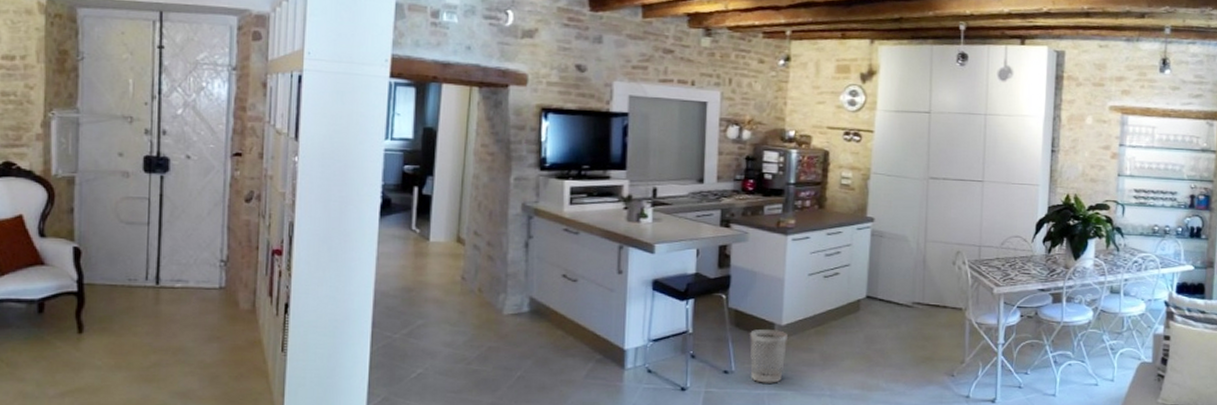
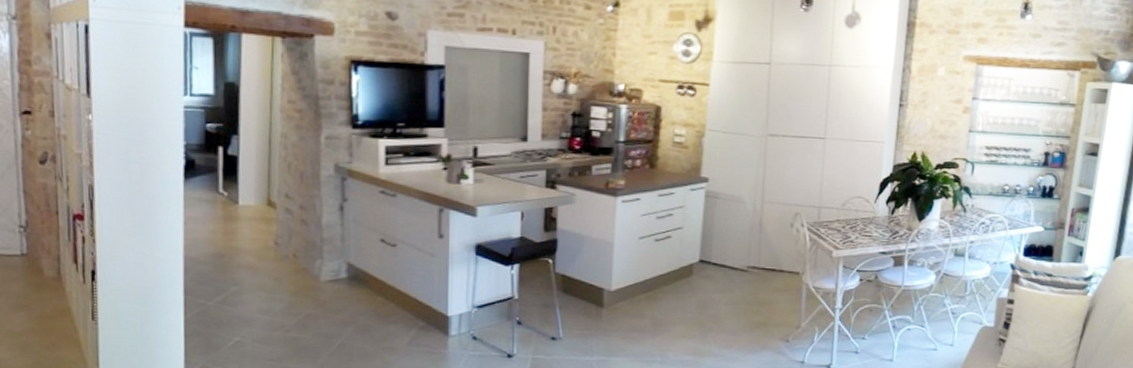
wastebasket: present [749,329,789,383] -> none [577,295,618,350]

